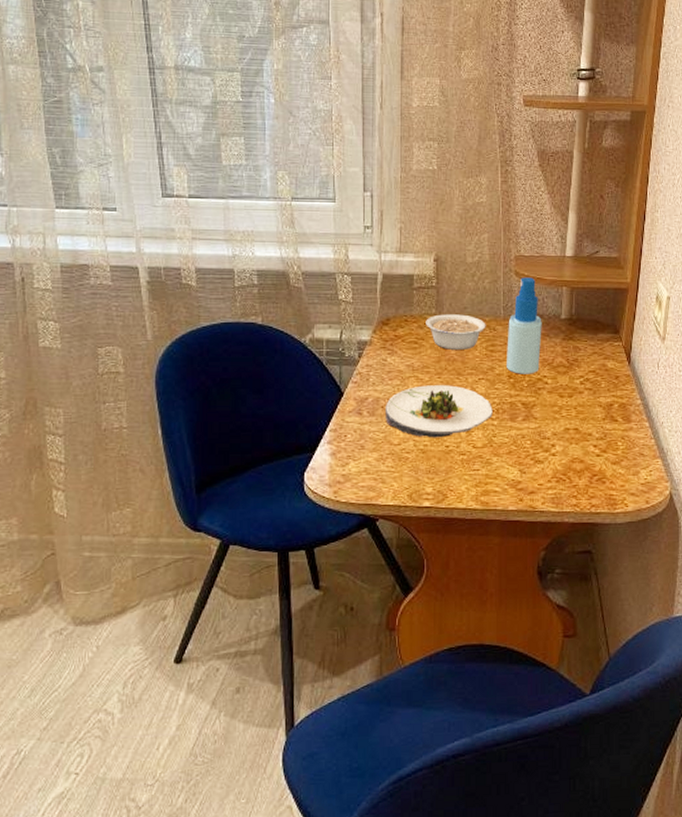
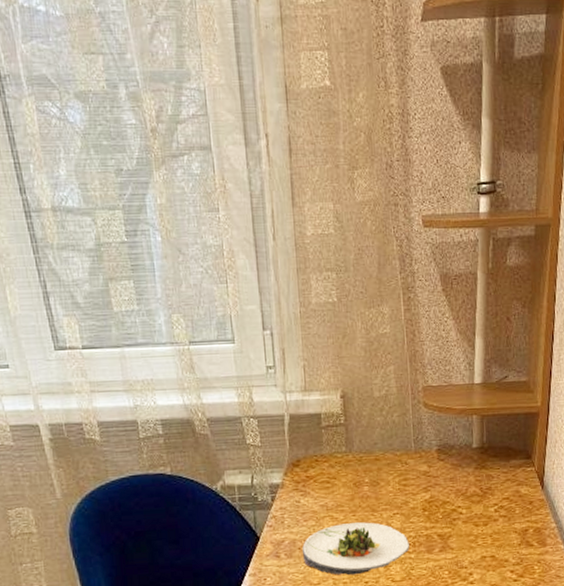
legume: present [426,314,486,350] -> none [336,450,398,487]
spray bottle: present [507,277,542,374] -> none [419,408,454,507]

